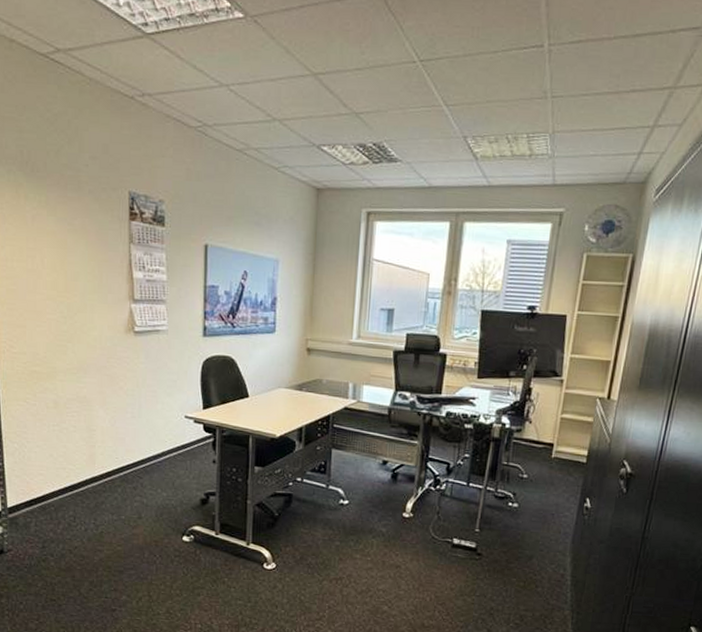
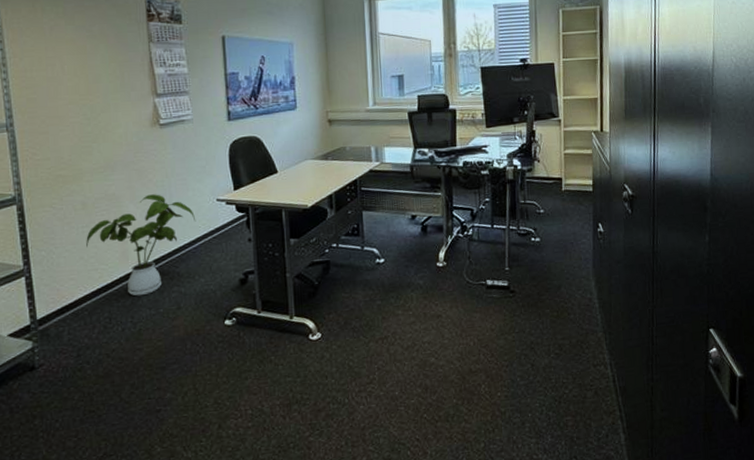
house plant: none [56,402,163,501] -> present [86,194,196,297]

